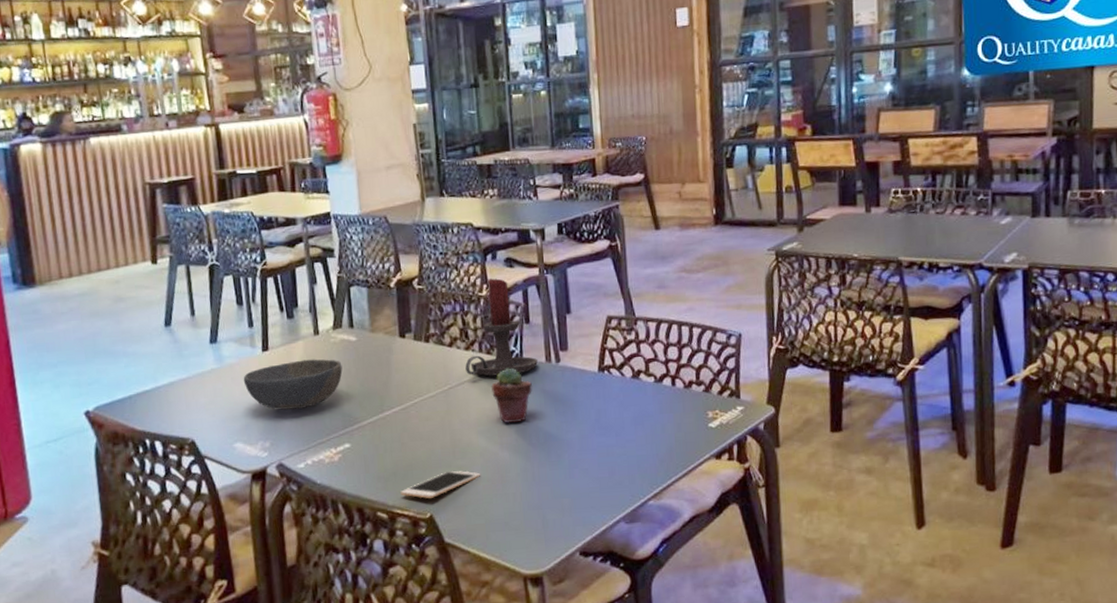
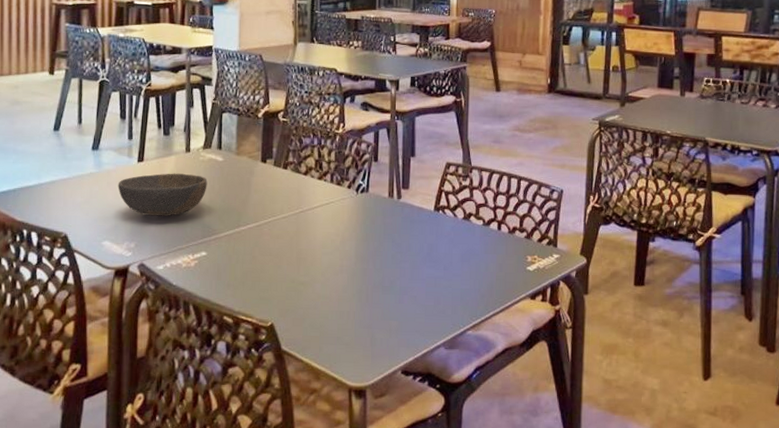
cell phone: present [400,470,480,499] -> none [247,285,320,309]
candle holder: present [465,278,538,377] -> none [317,119,381,206]
potted succulent: present [491,368,533,424] -> none [338,199,375,249]

